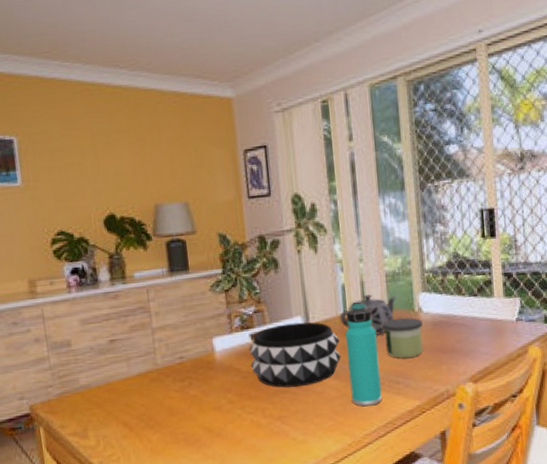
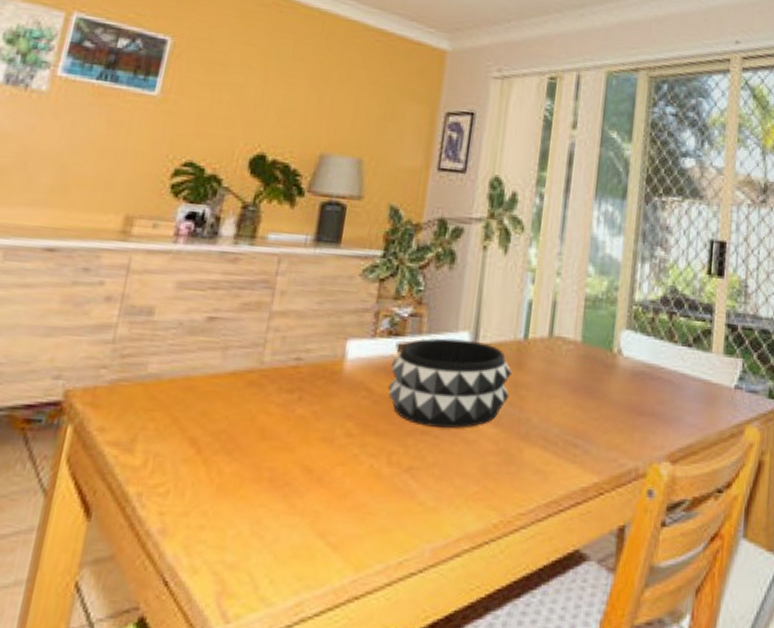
teapot: present [339,294,397,336] -> none [517,318,595,377]
thermos bottle: present [346,302,382,407] -> none [510,327,560,473]
candle: present [382,317,423,358] -> none [568,357,620,414]

